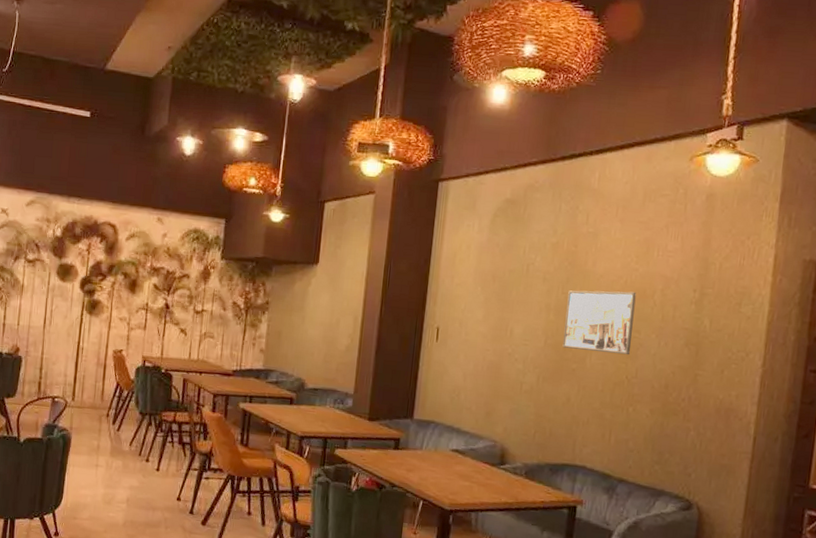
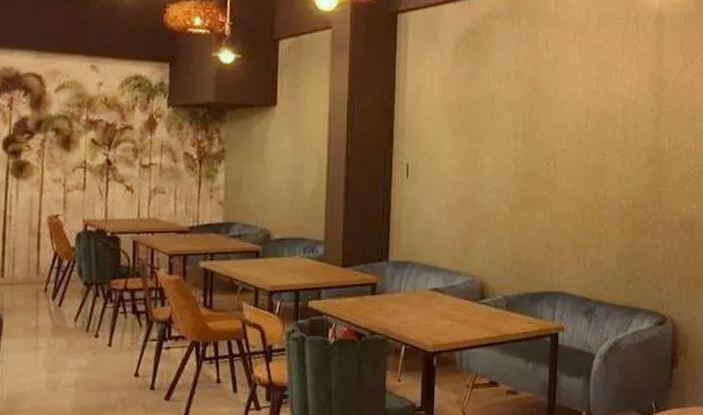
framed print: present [562,290,637,355] -> none [532,114,599,178]

